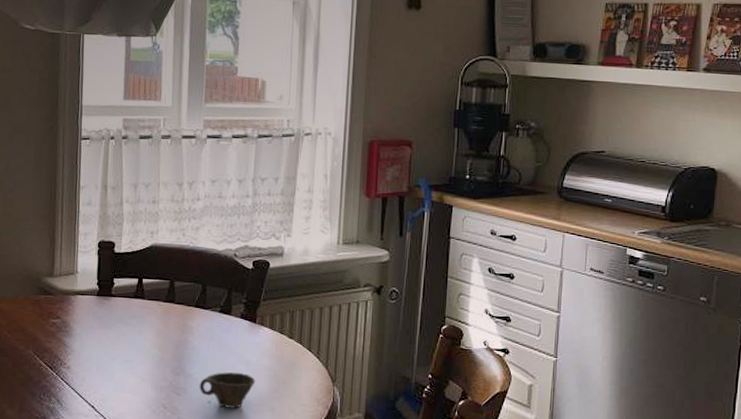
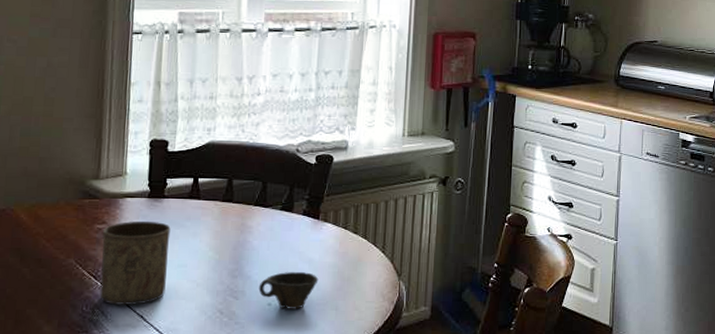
cup: none [55,317,118,396] -> present [99,220,171,305]

